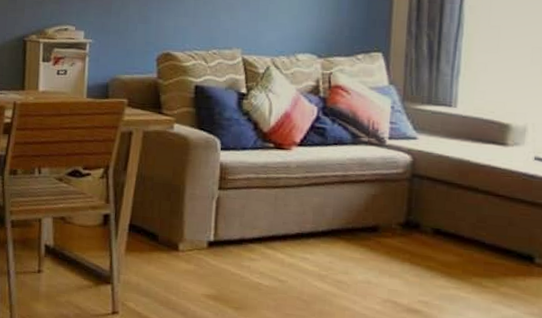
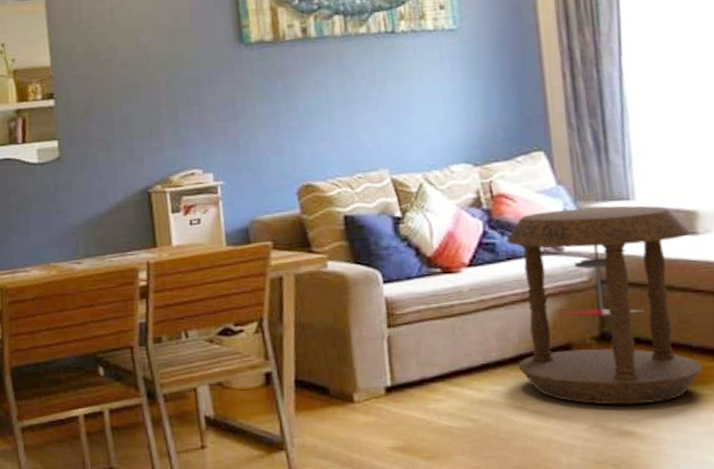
side table: none [328,106,501,288] -> present [506,205,702,405]

